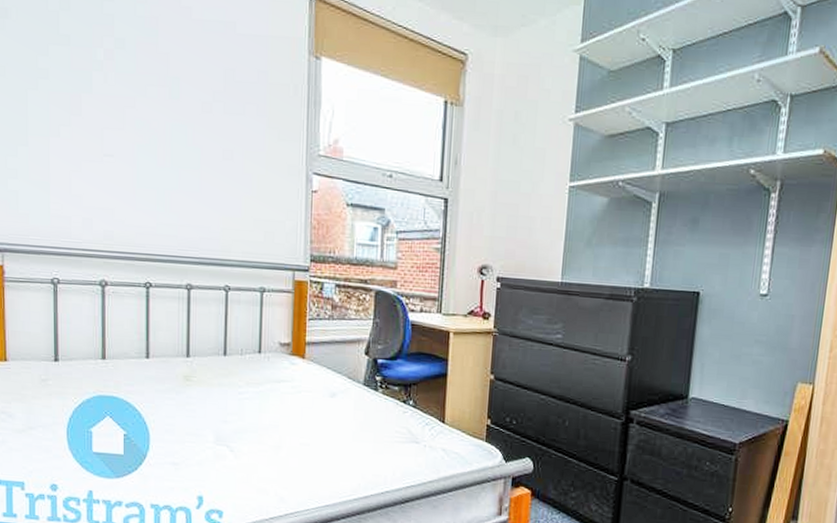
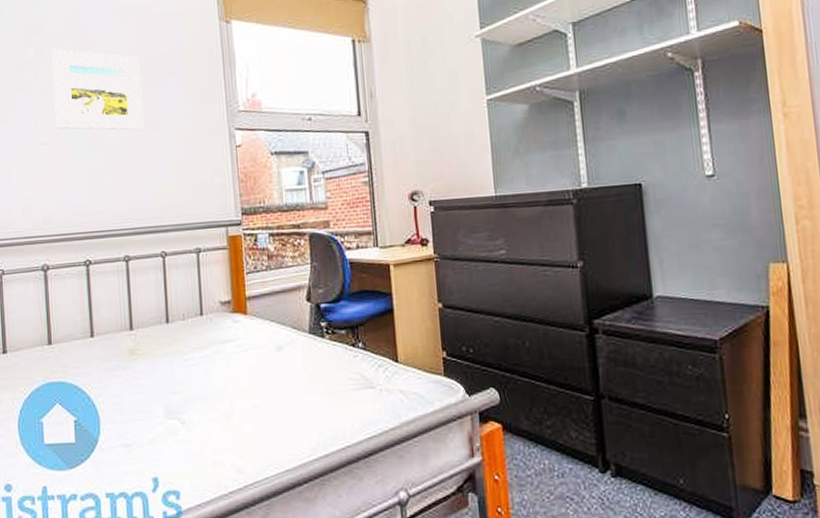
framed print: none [123,53,220,158] -> present [52,48,144,130]

